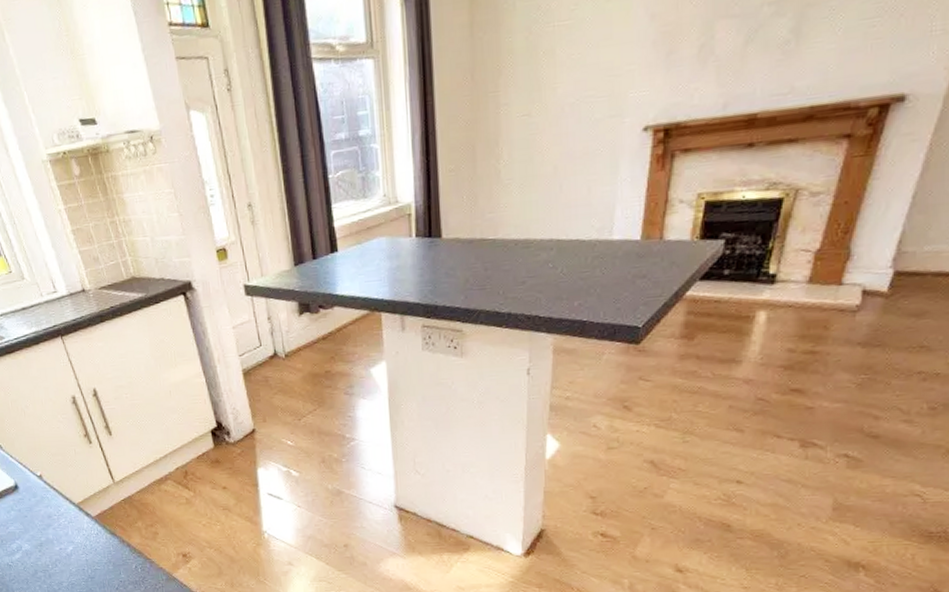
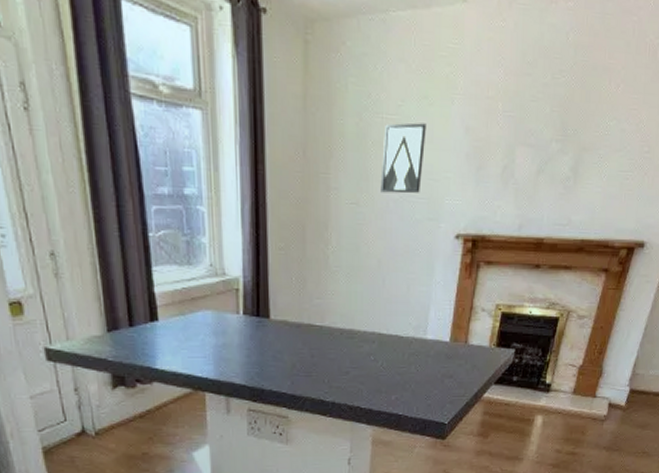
wall art: none [554,21,604,99] -> present [381,123,427,194]

